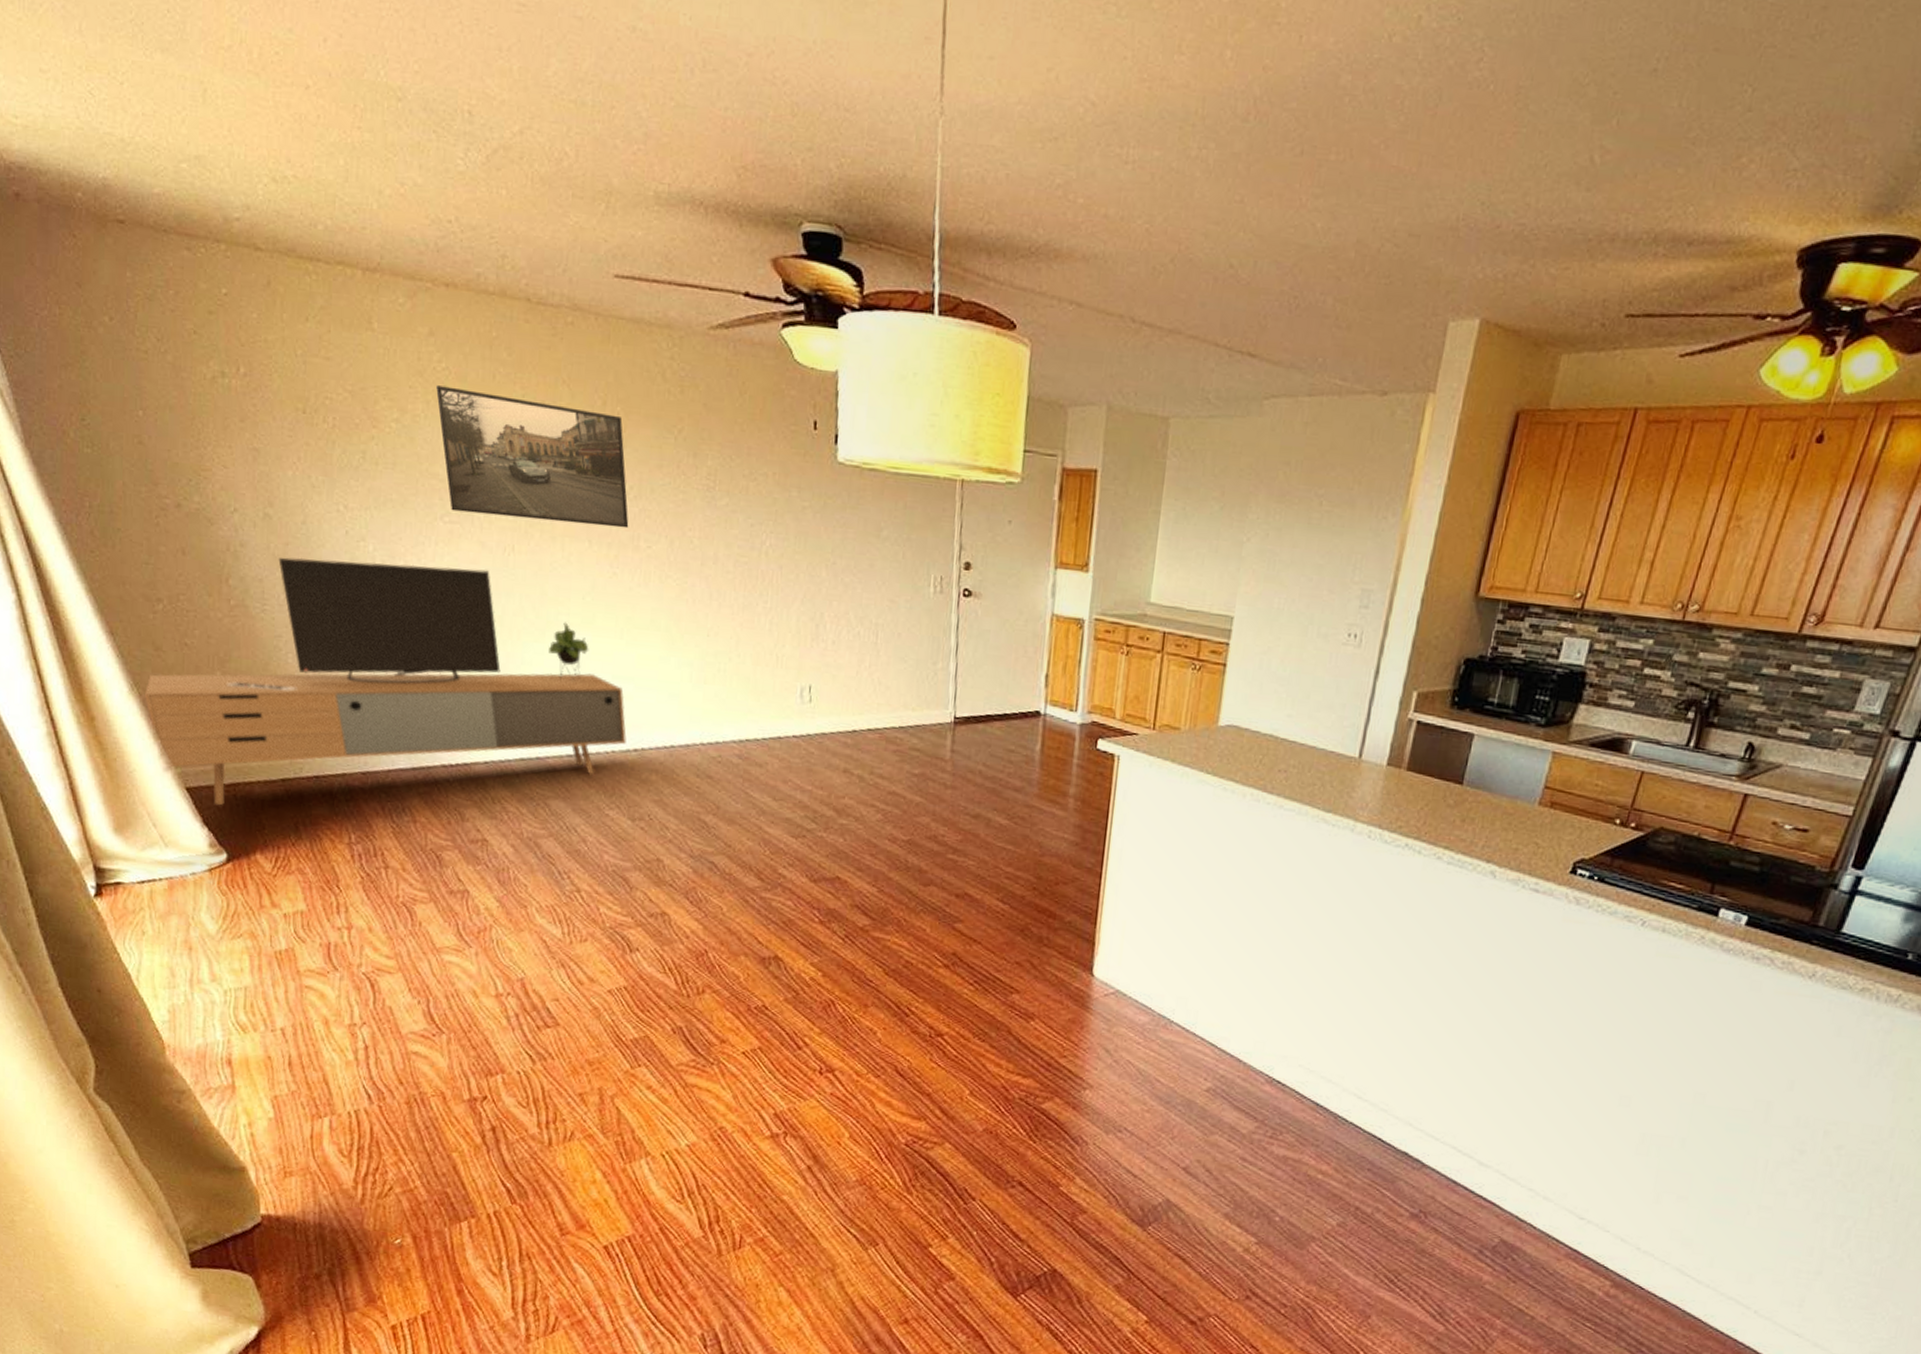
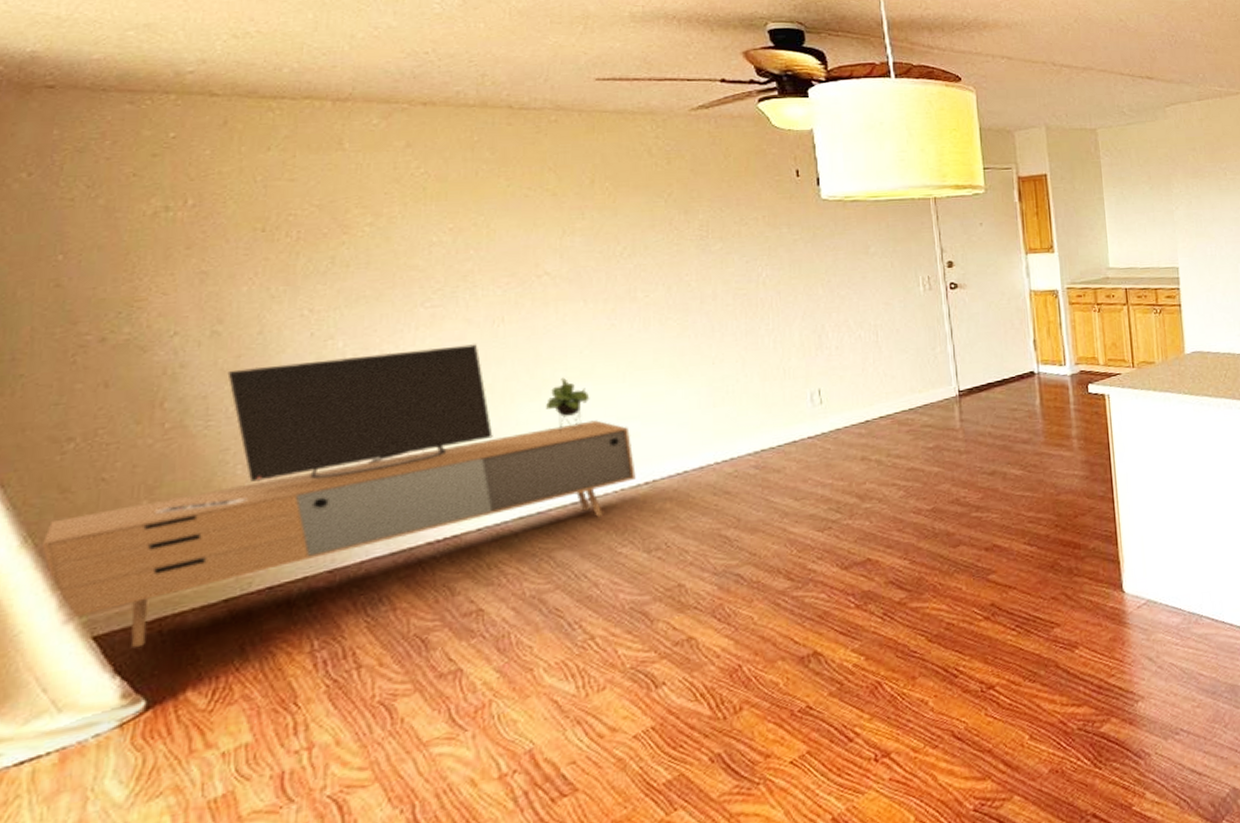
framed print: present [436,385,629,529] -> none [414,188,625,296]

